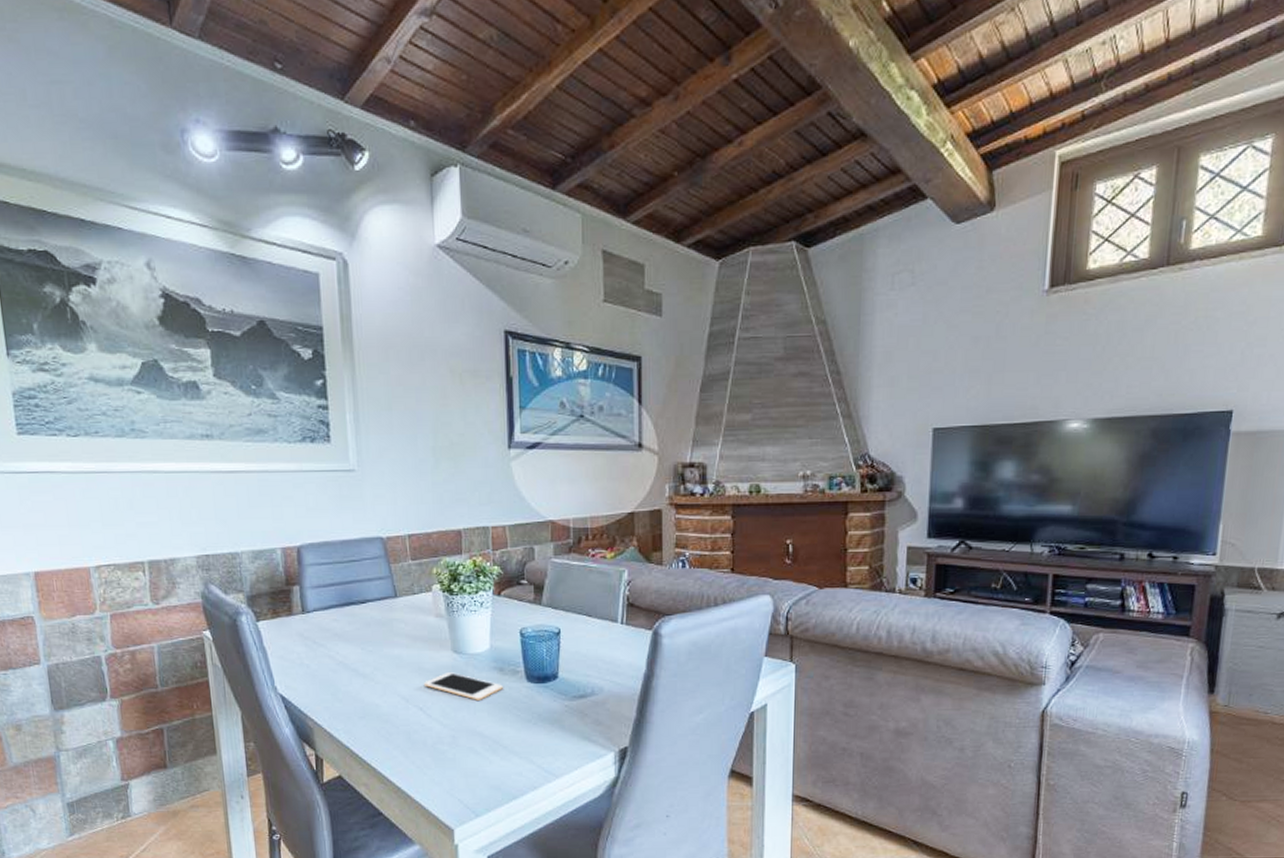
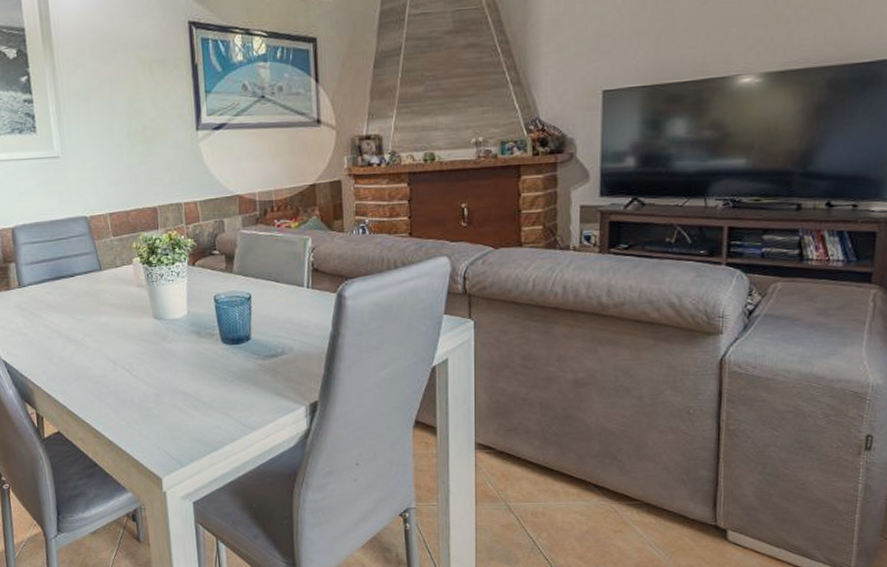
cell phone: present [423,672,503,700] -> none [129,337,201,362]

